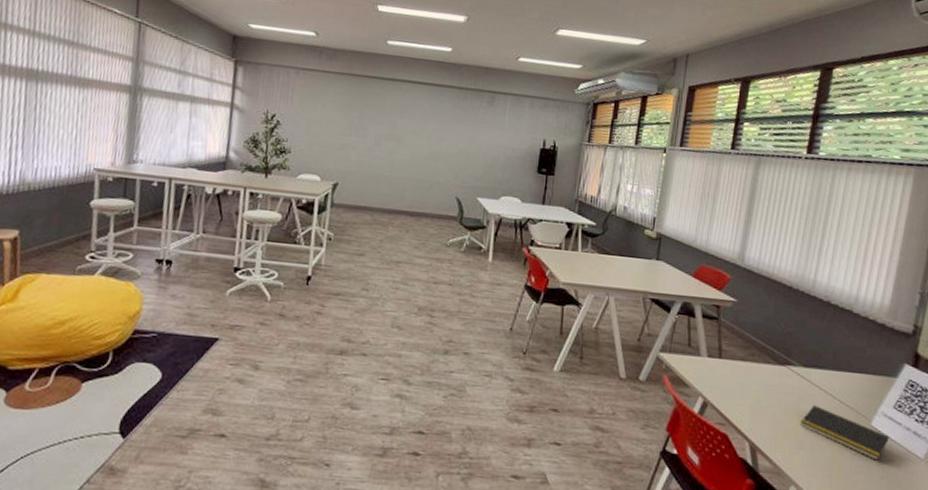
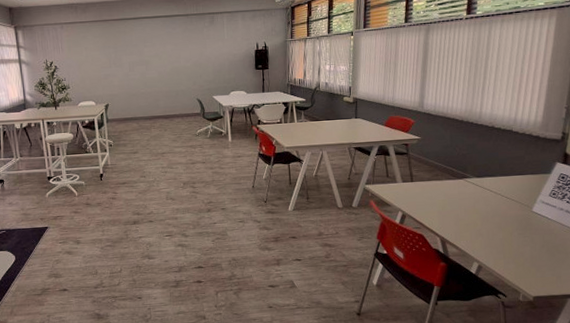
notepad: present [800,405,890,461] -> none [477,203,547,235]

